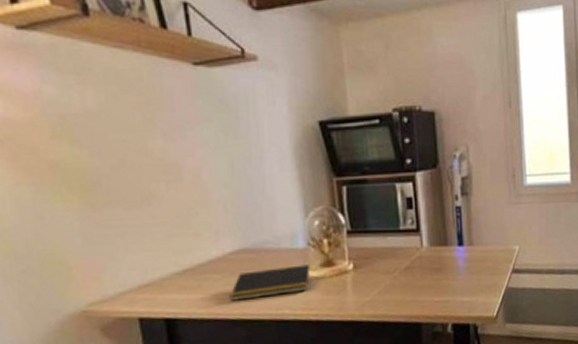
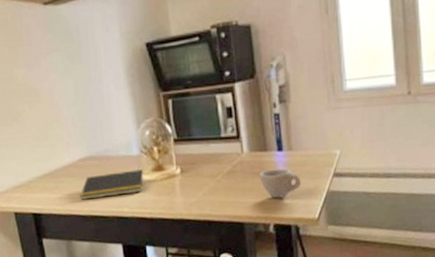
cup: none [438,264,480,296] -> present [258,168,301,198]

